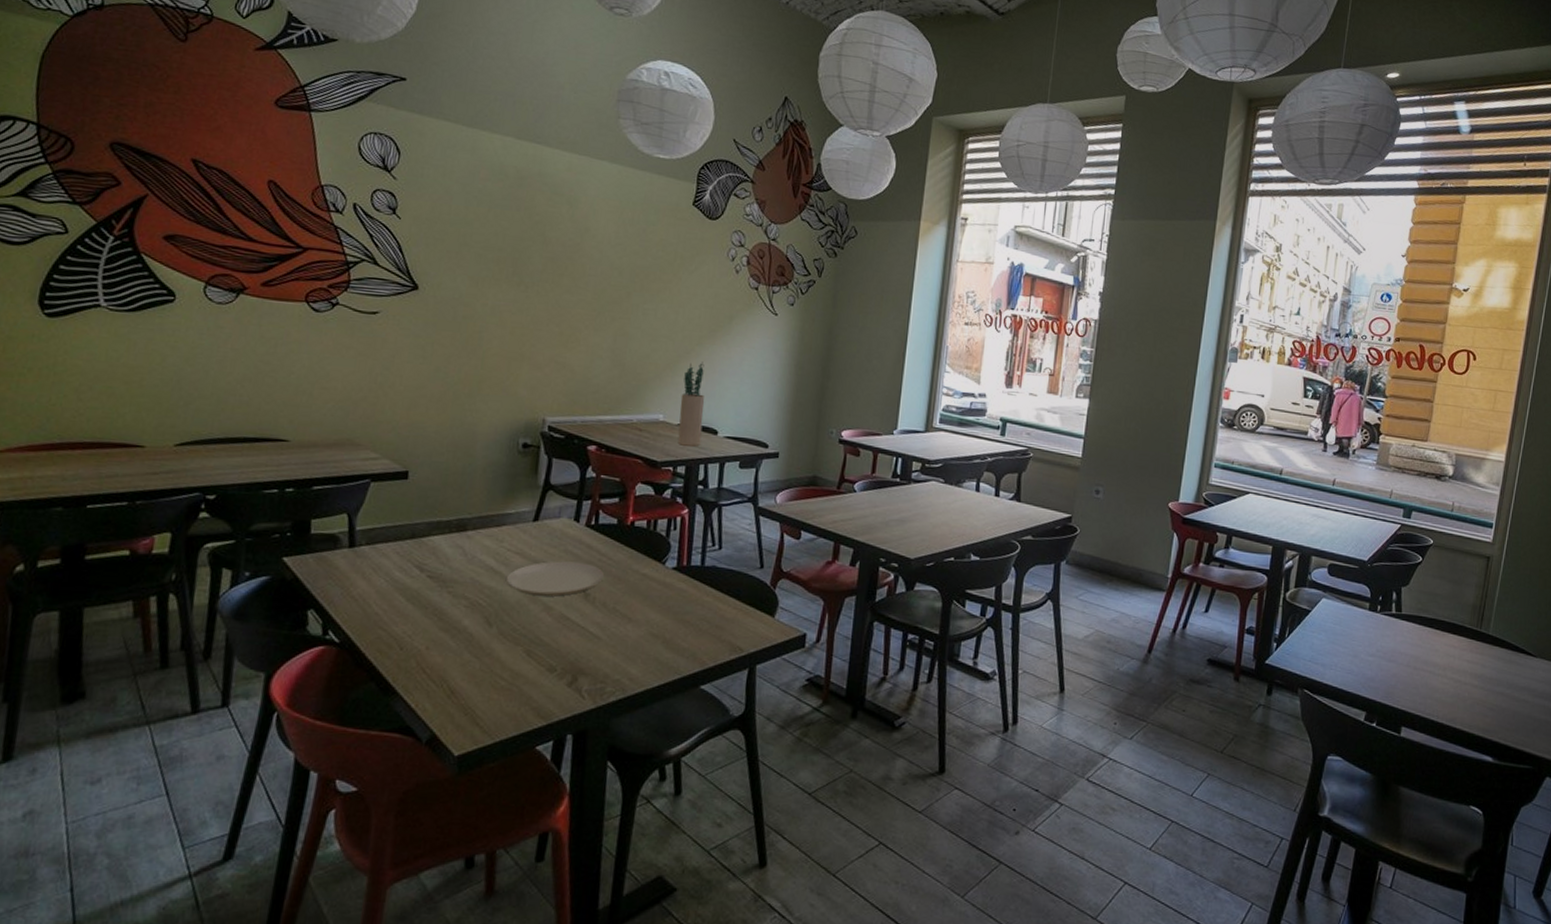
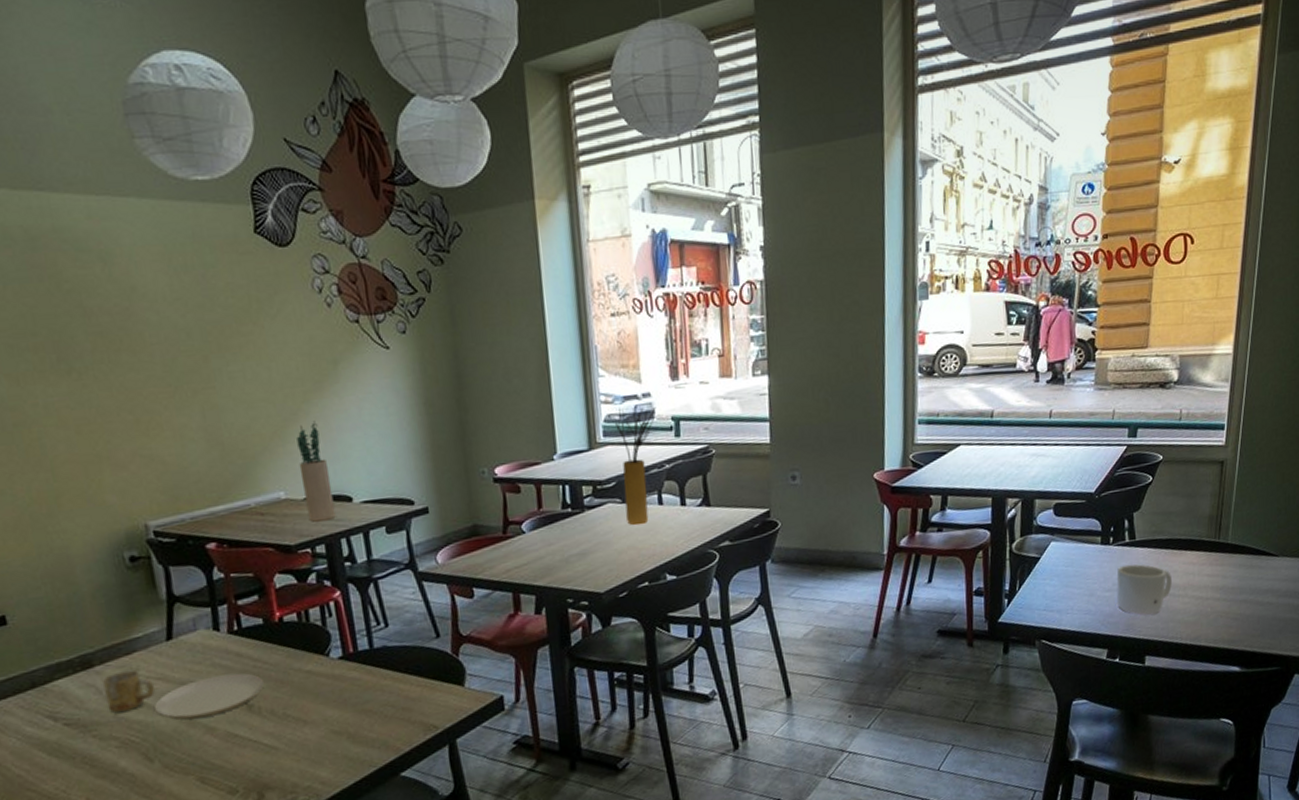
mug: none [468,539,512,577] -> present [103,669,155,712]
vase: none [946,401,989,506] -> present [615,407,656,526]
mug: none [1379,634,1433,689] -> present [1116,564,1172,616]

